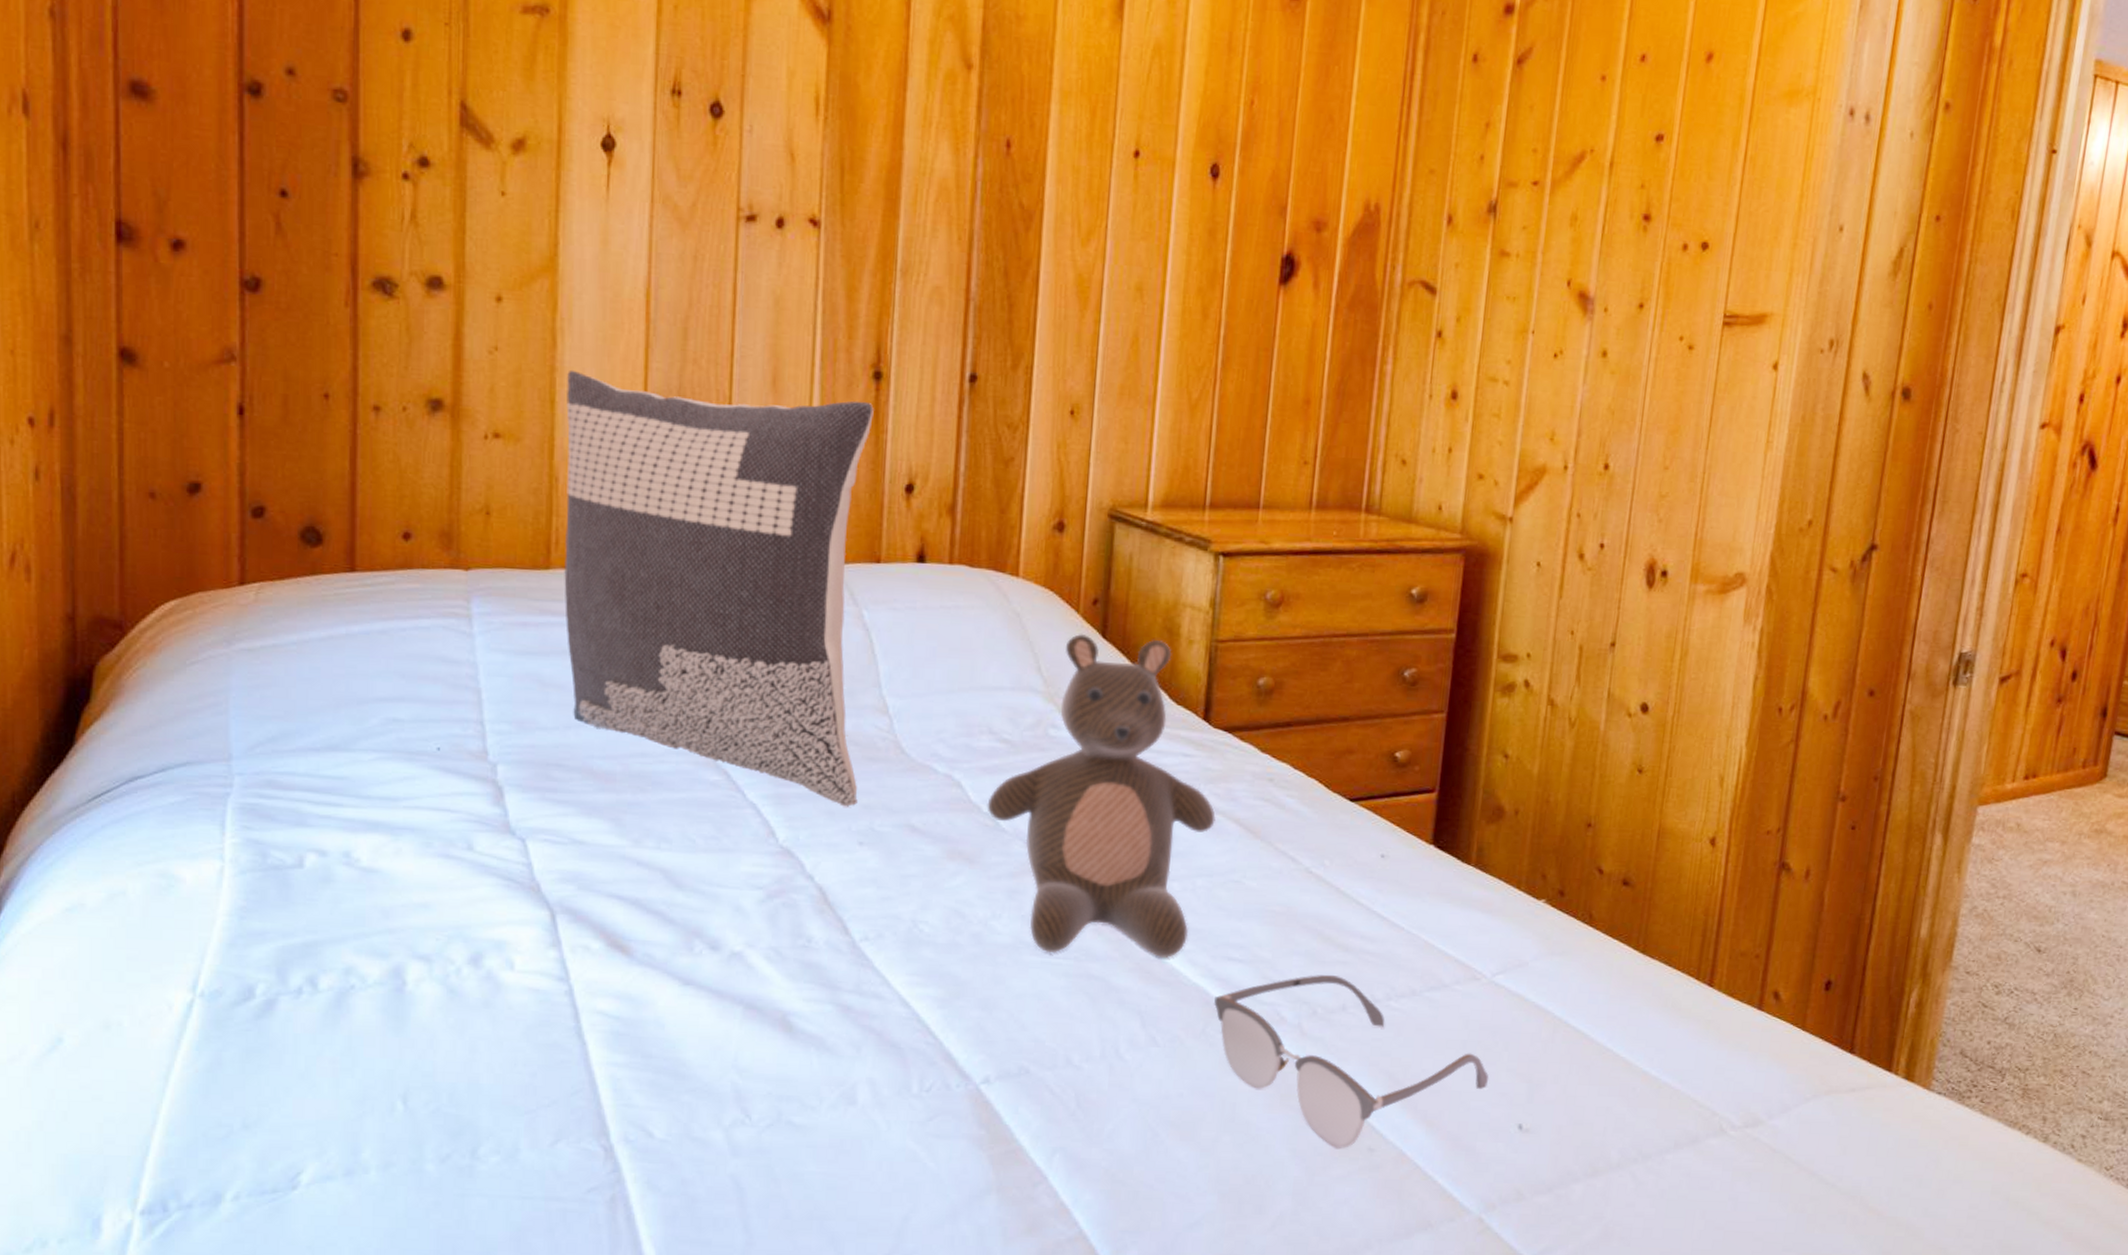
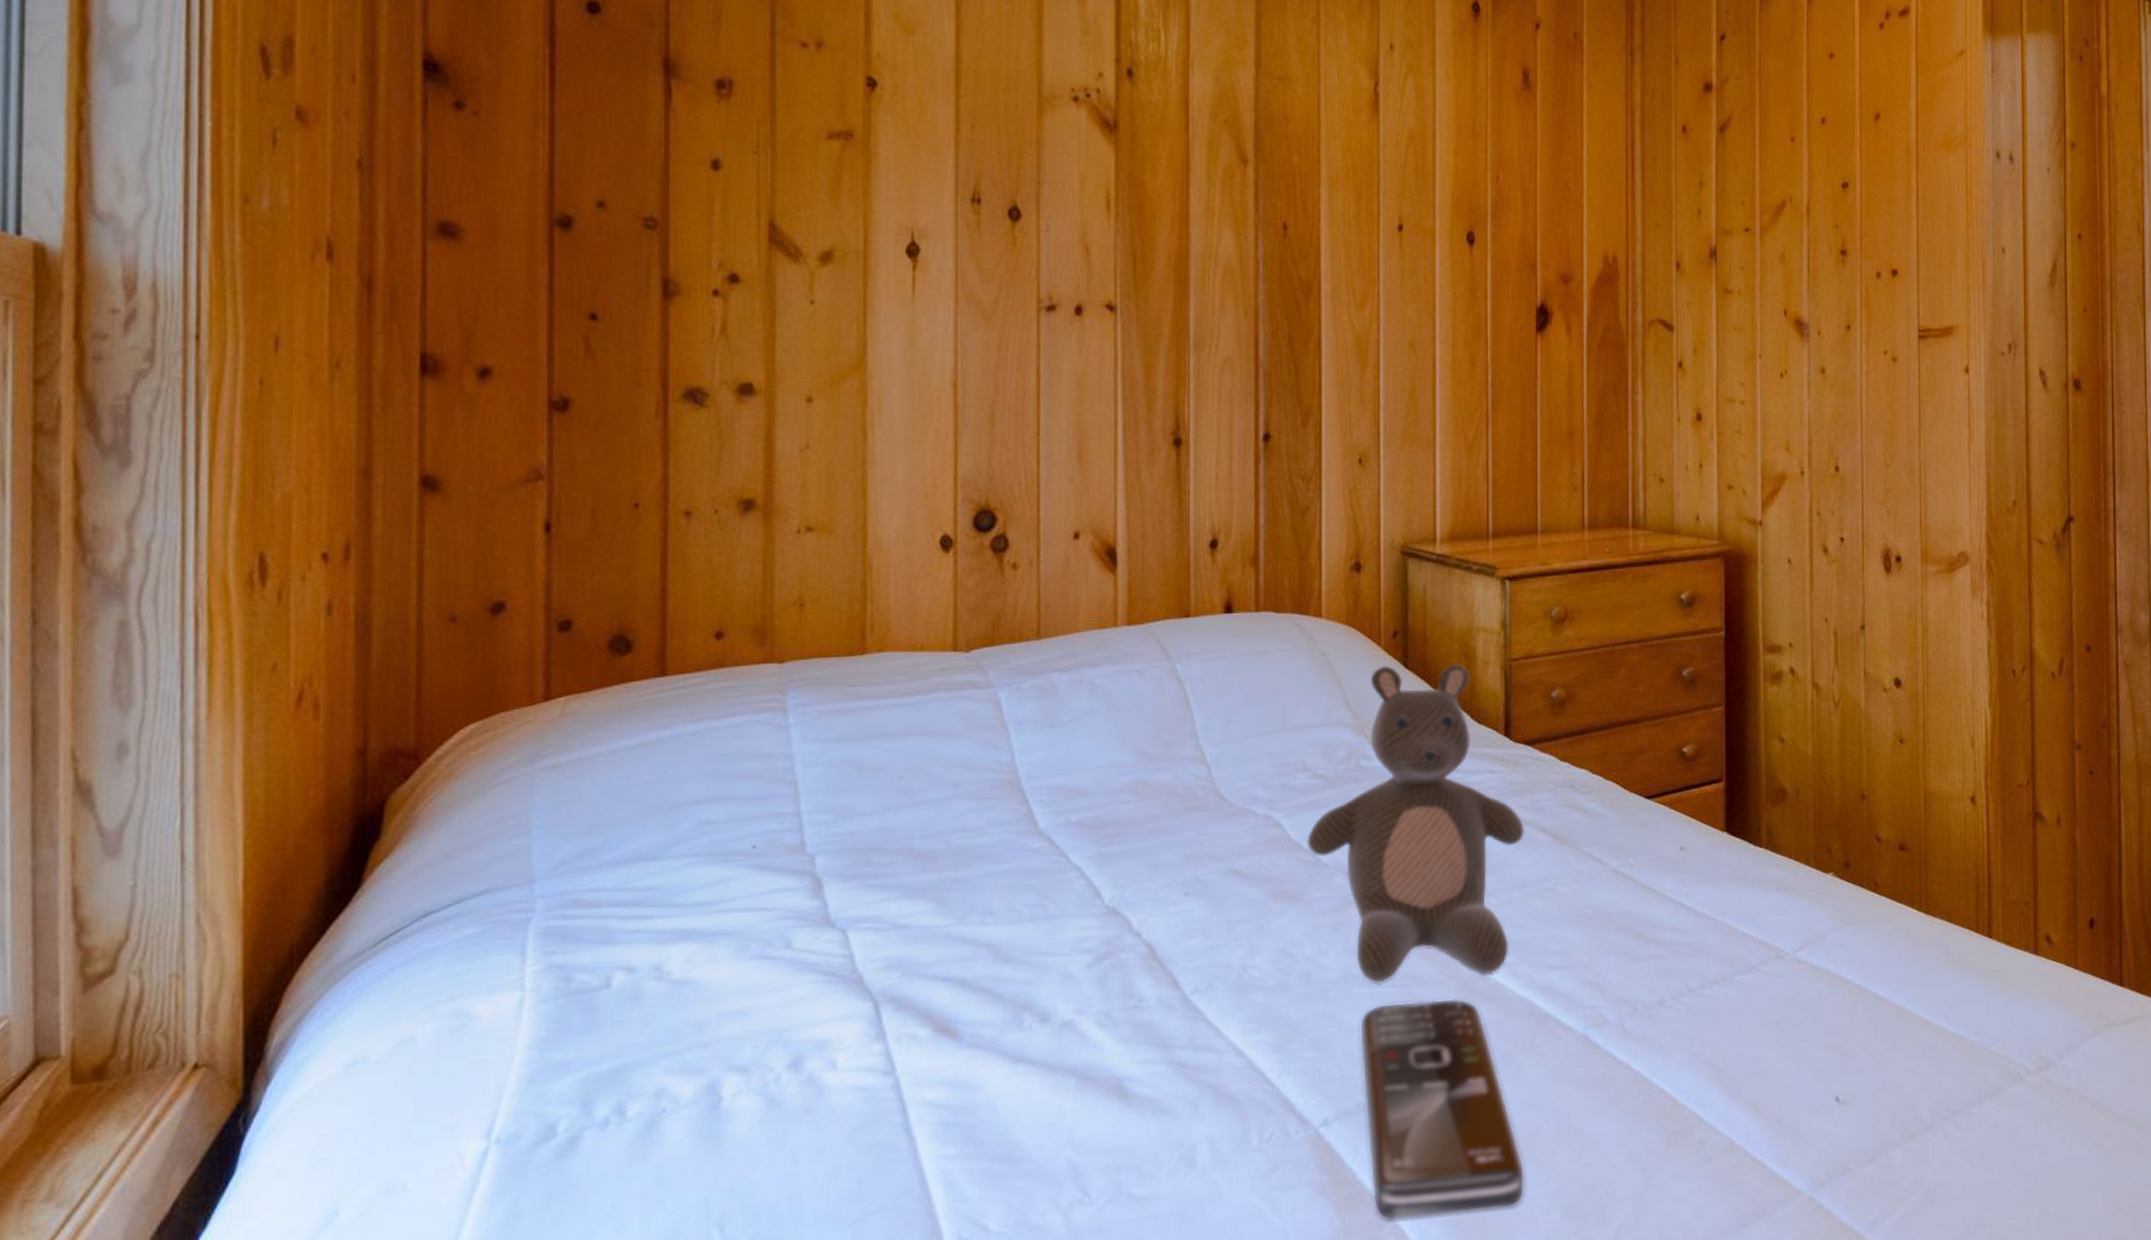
pillow: present [564,369,874,807] -> none [878,460,1181,859]
mobile phone: none [1026,973,1185,1185] -> present [1359,998,1525,1221]
eyeglasses: present [1213,974,1489,1149] -> none [1538,970,1803,1145]

